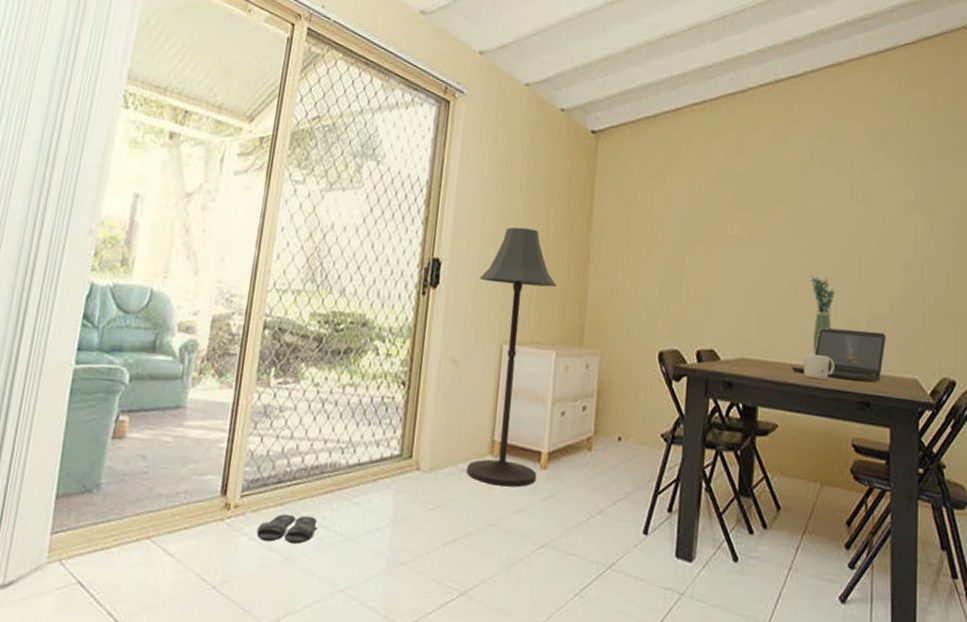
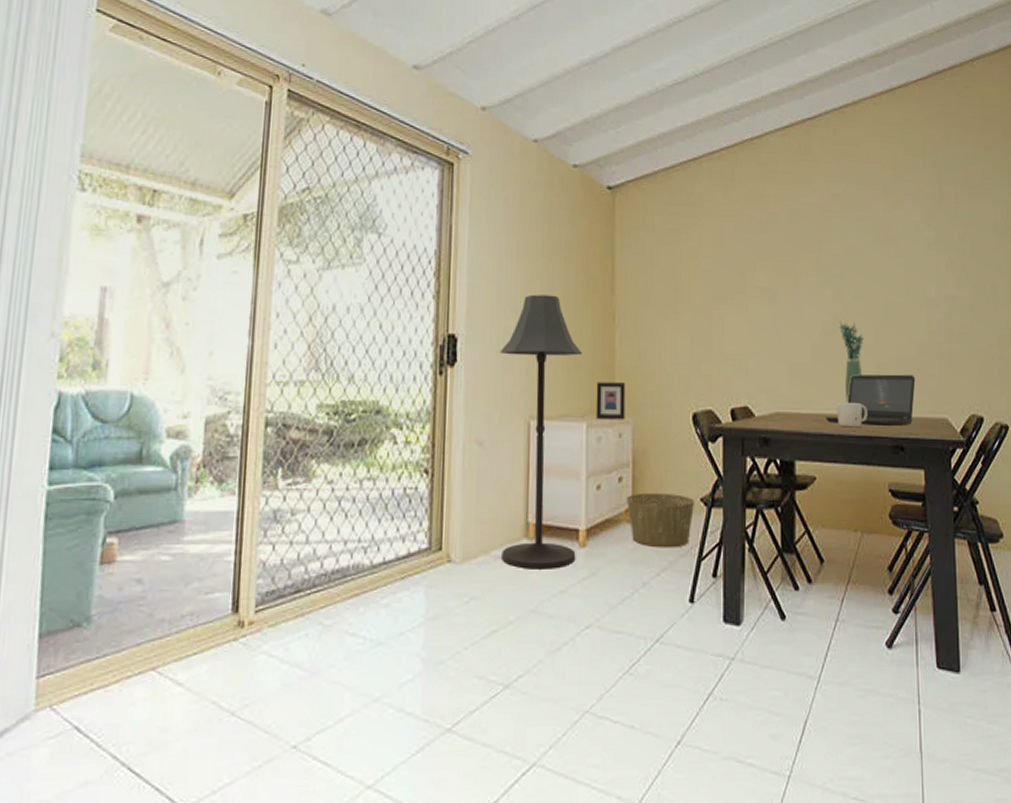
slippers: present [256,514,318,544] -> none [276,624,345,656]
picture frame: none [565,313,596,352] -> present [596,382,626,420]
basket: none [589,423,656,479] -> present [627,492,696,548]

